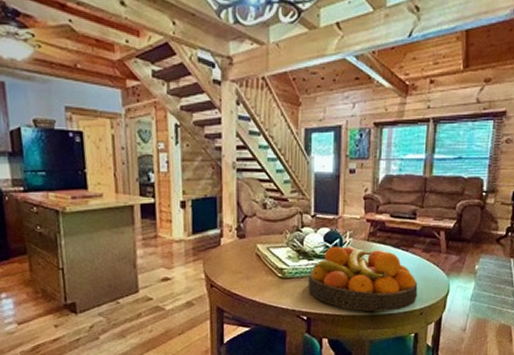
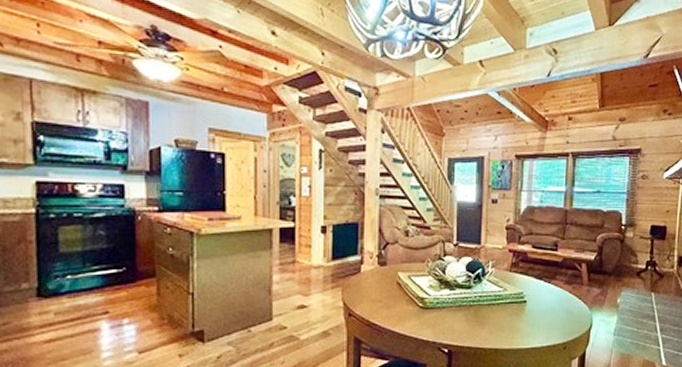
fruit bowl: present [308,246,418,312] -> none [449,276,561,345]

